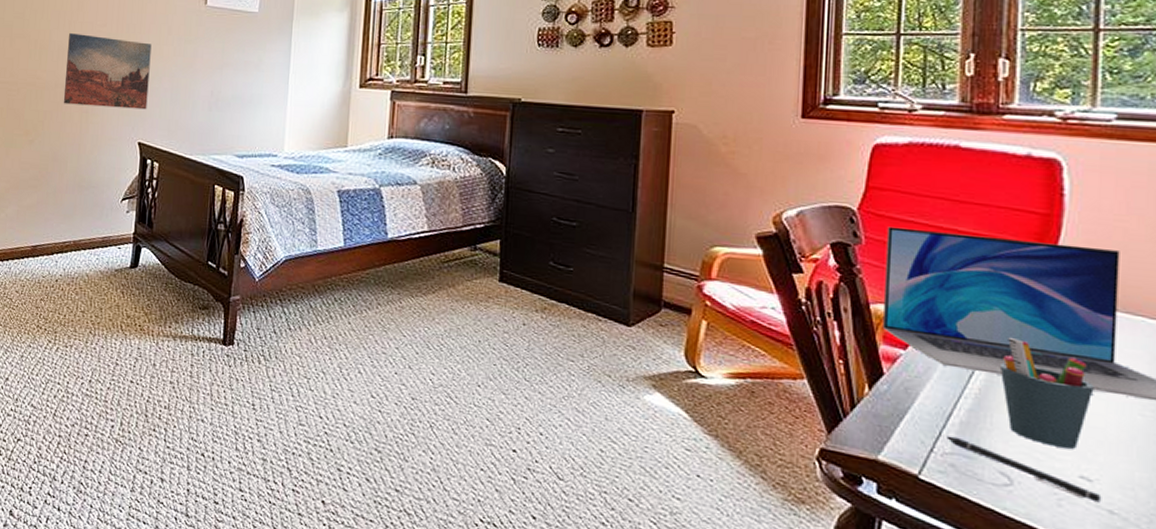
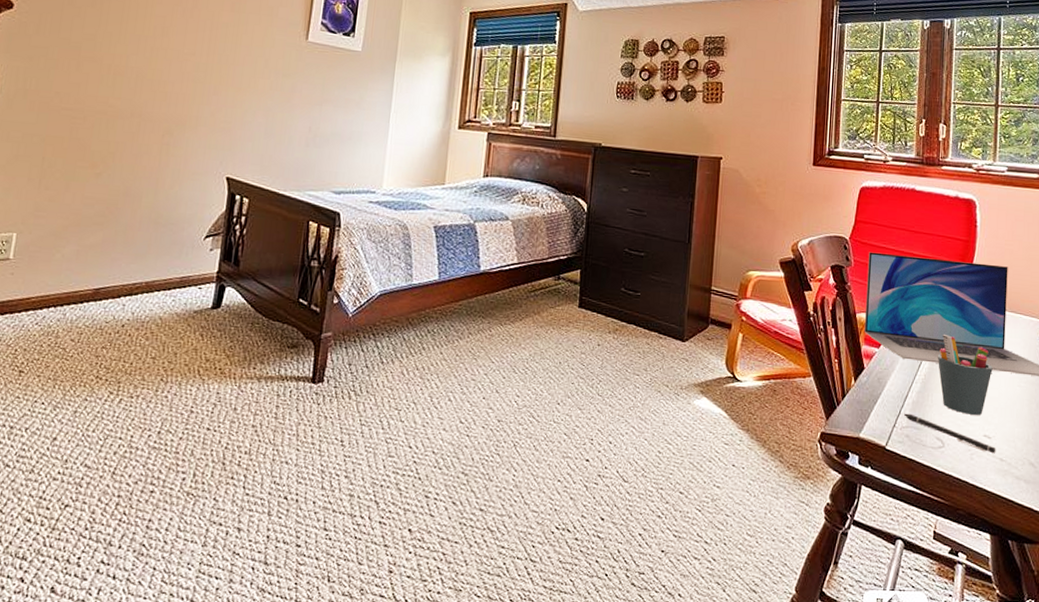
wall art: present [63,33,152,110] -> none [139,60,246,144]

